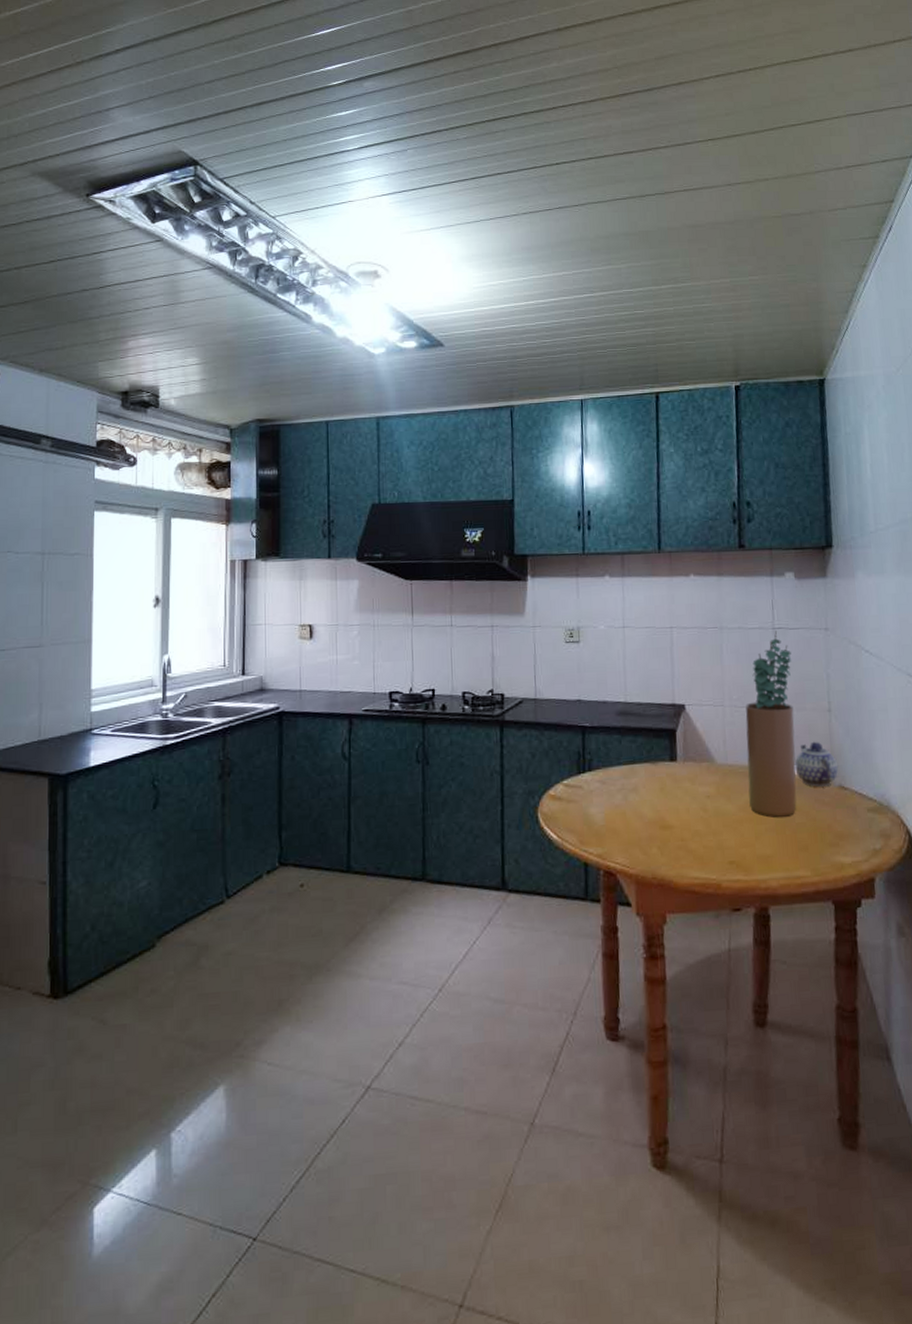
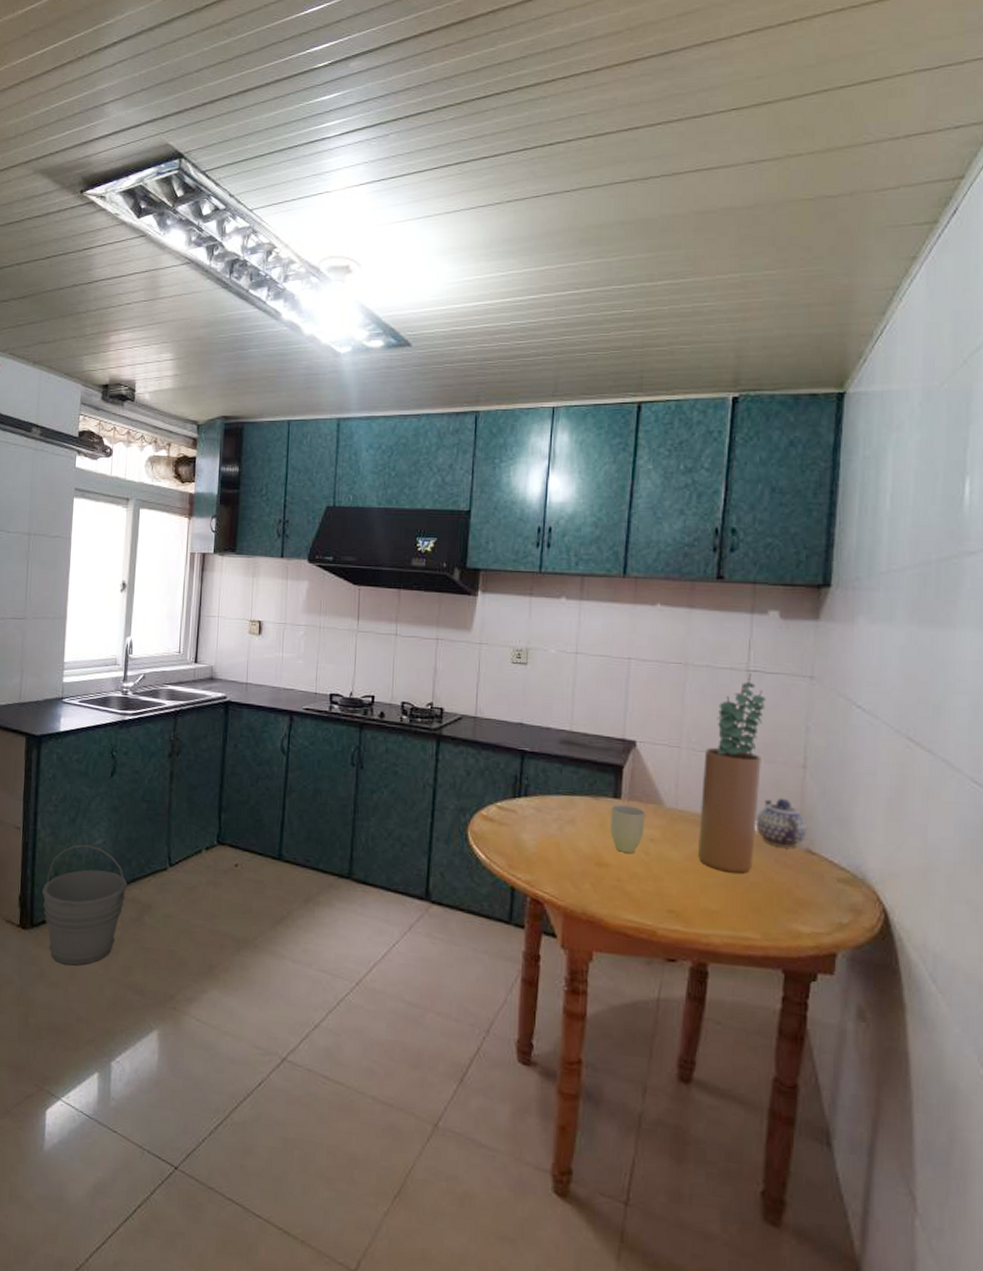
bucket: none [76,889,179,1031] -> present [41,844,128,966]
mug: none [668,766,701,813] -> present [610,805,646,853]

